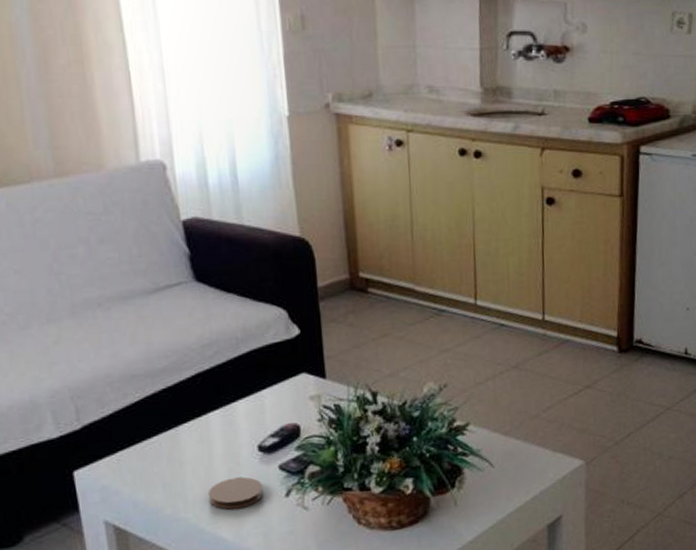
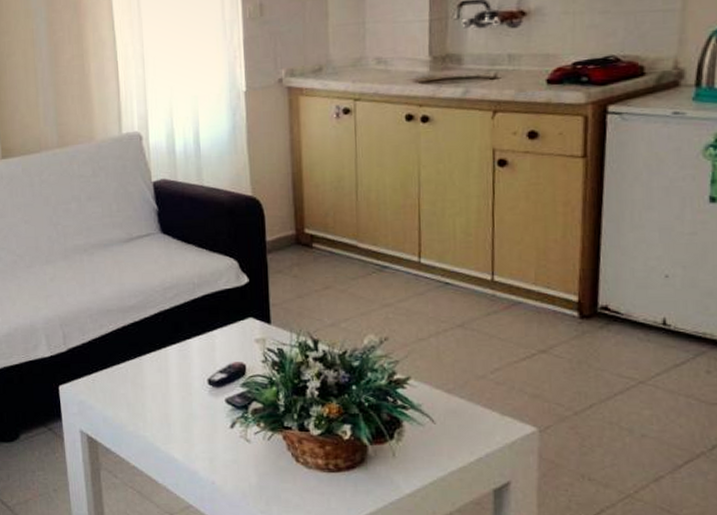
coaster: present [208,476,264,510] -> none [164,406,212,433]

